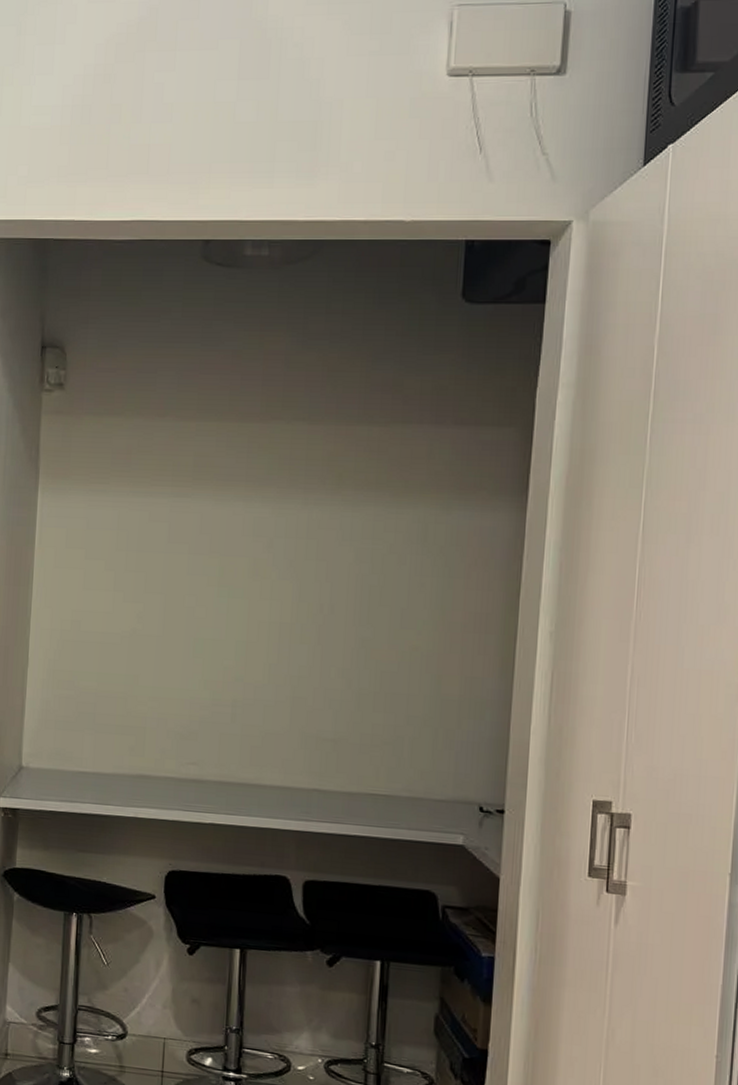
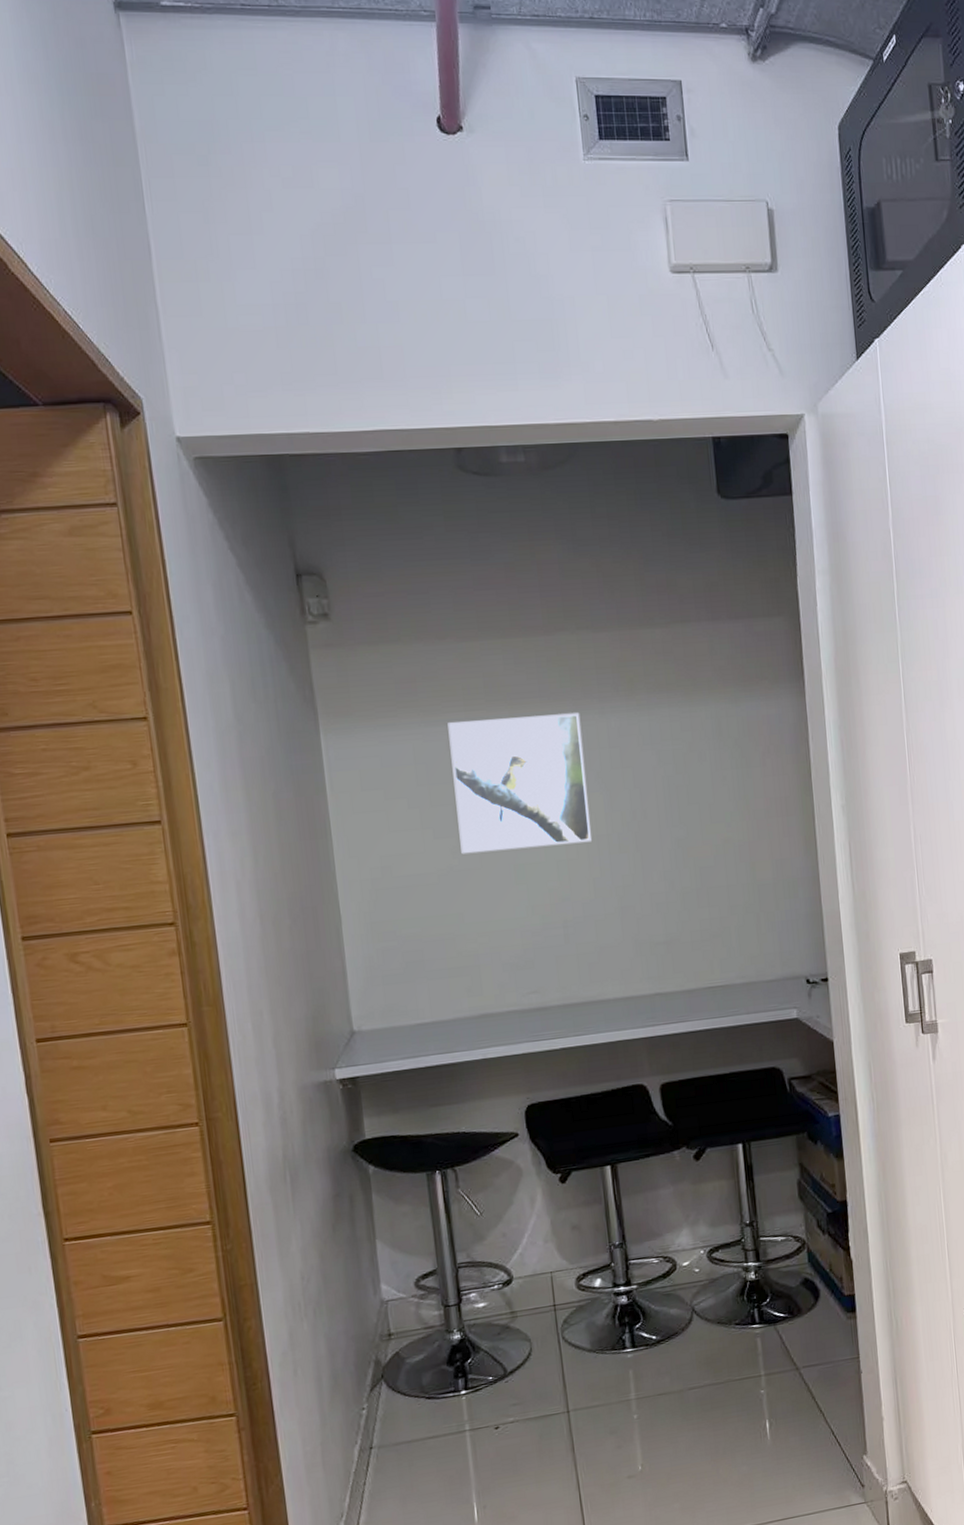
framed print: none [146,495,283,628] -> present [447,712,592,854]

